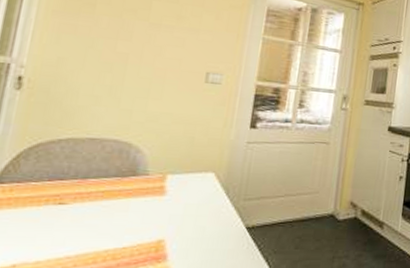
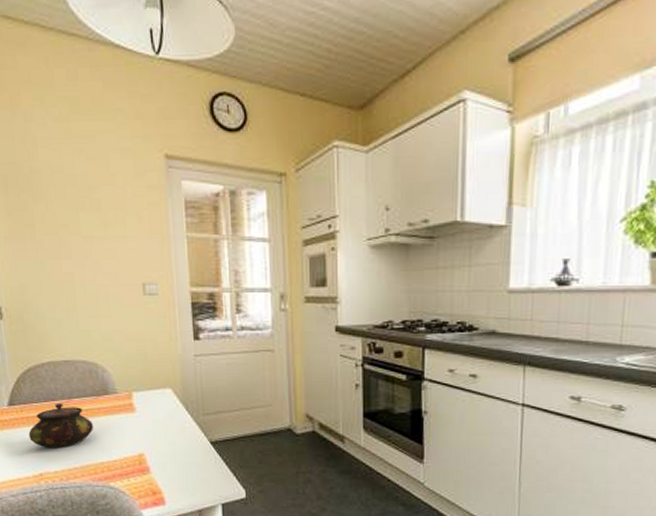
teapot: none [11,182,107,235] -> present [28,403,93,449]

